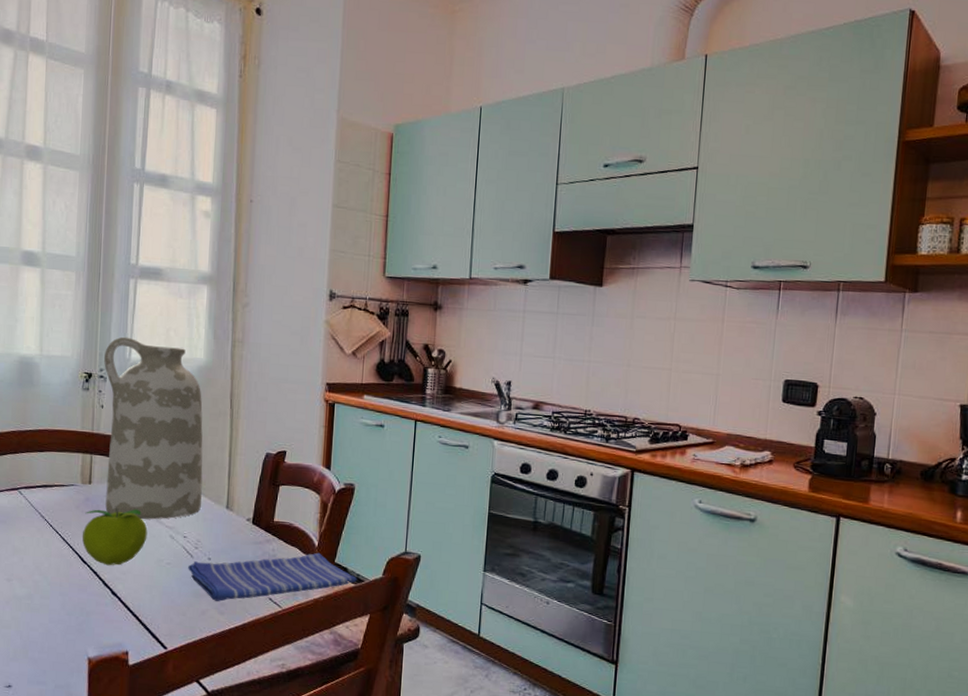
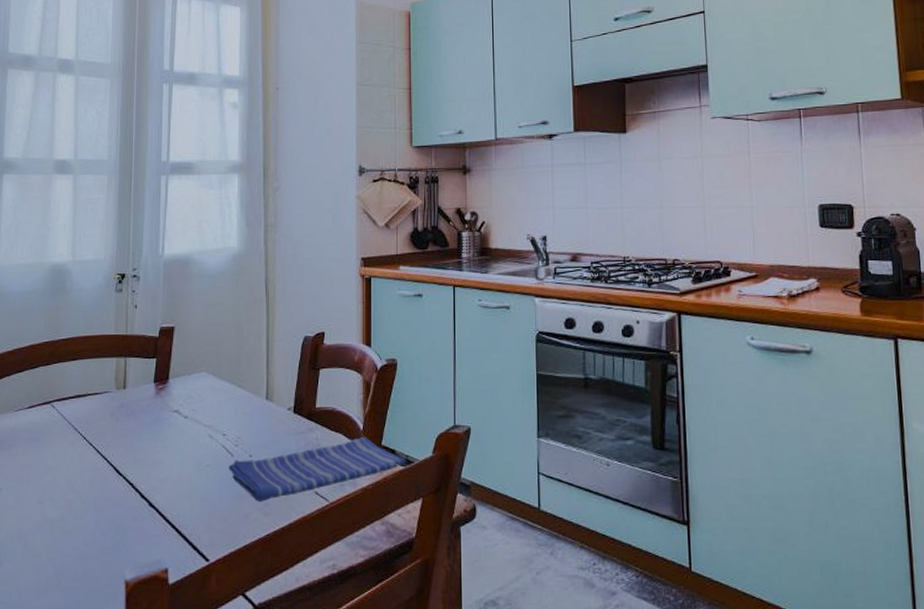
fruit: present [82,507,148,566] -> none [118,410,185,475]
vase: present [104,336,203,520] -> none [137,233,240,420]

